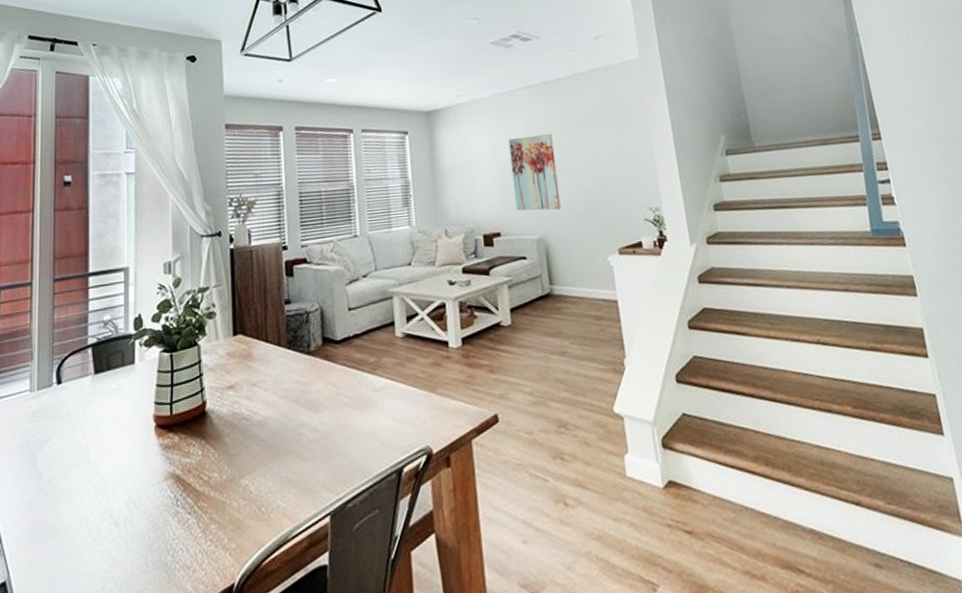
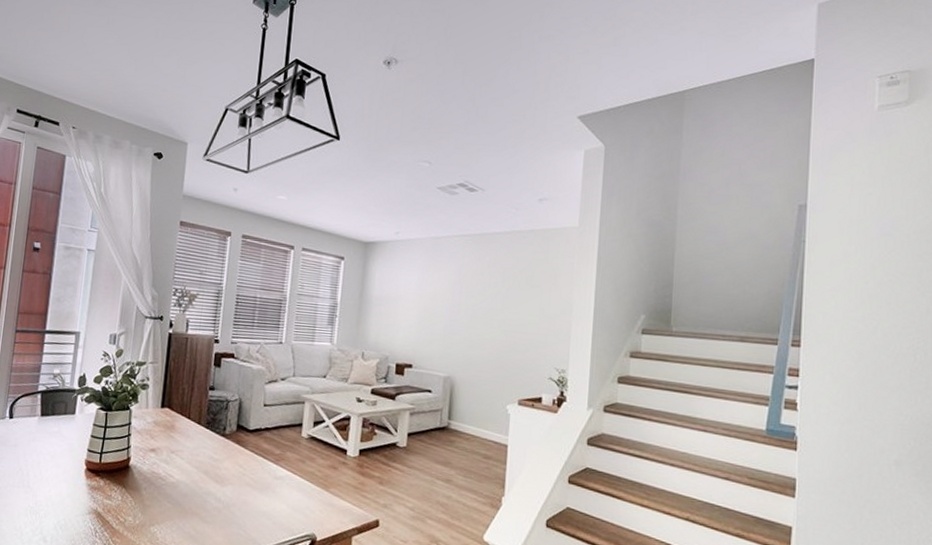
wall art: present [508,134,561,211] -> none [431,281,479,354]

